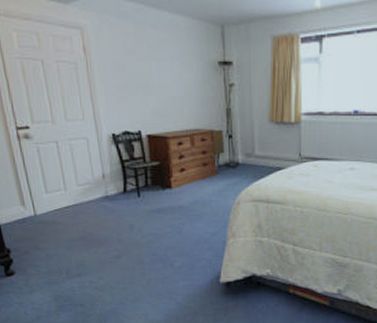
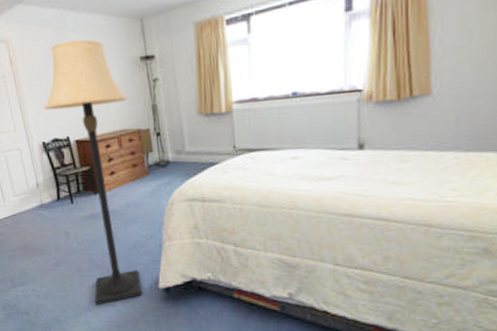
lamp: none [116,37,204,298] -> present [44,39,142,305]

